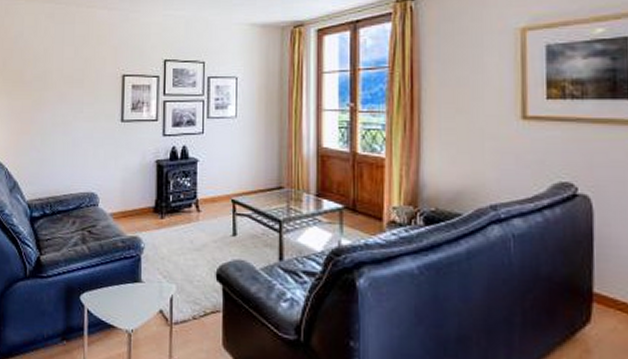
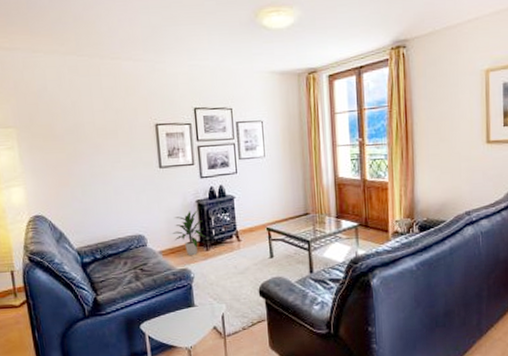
indoor plant: none [126,171,162,222] -> present [172,210,205,255]

